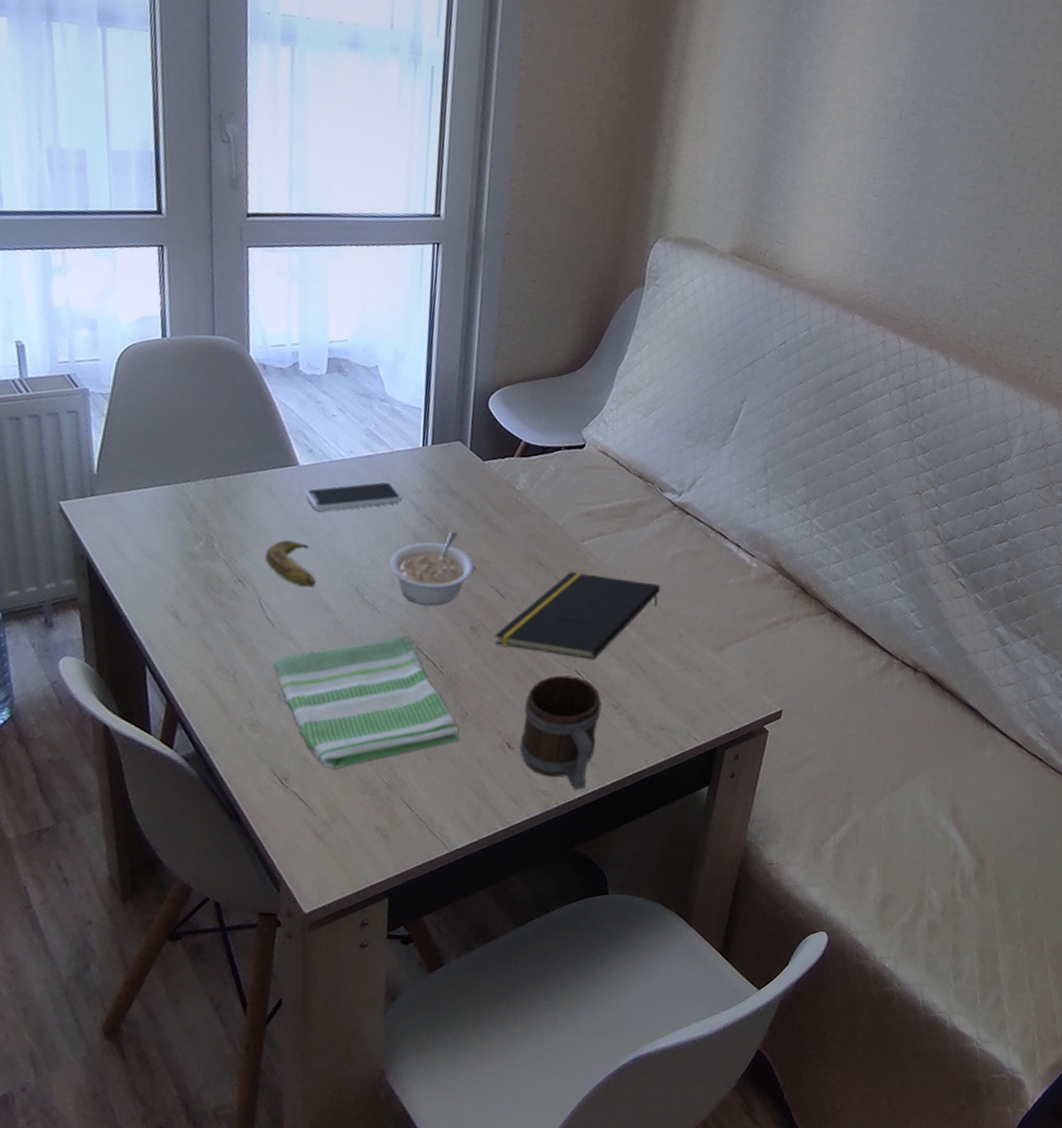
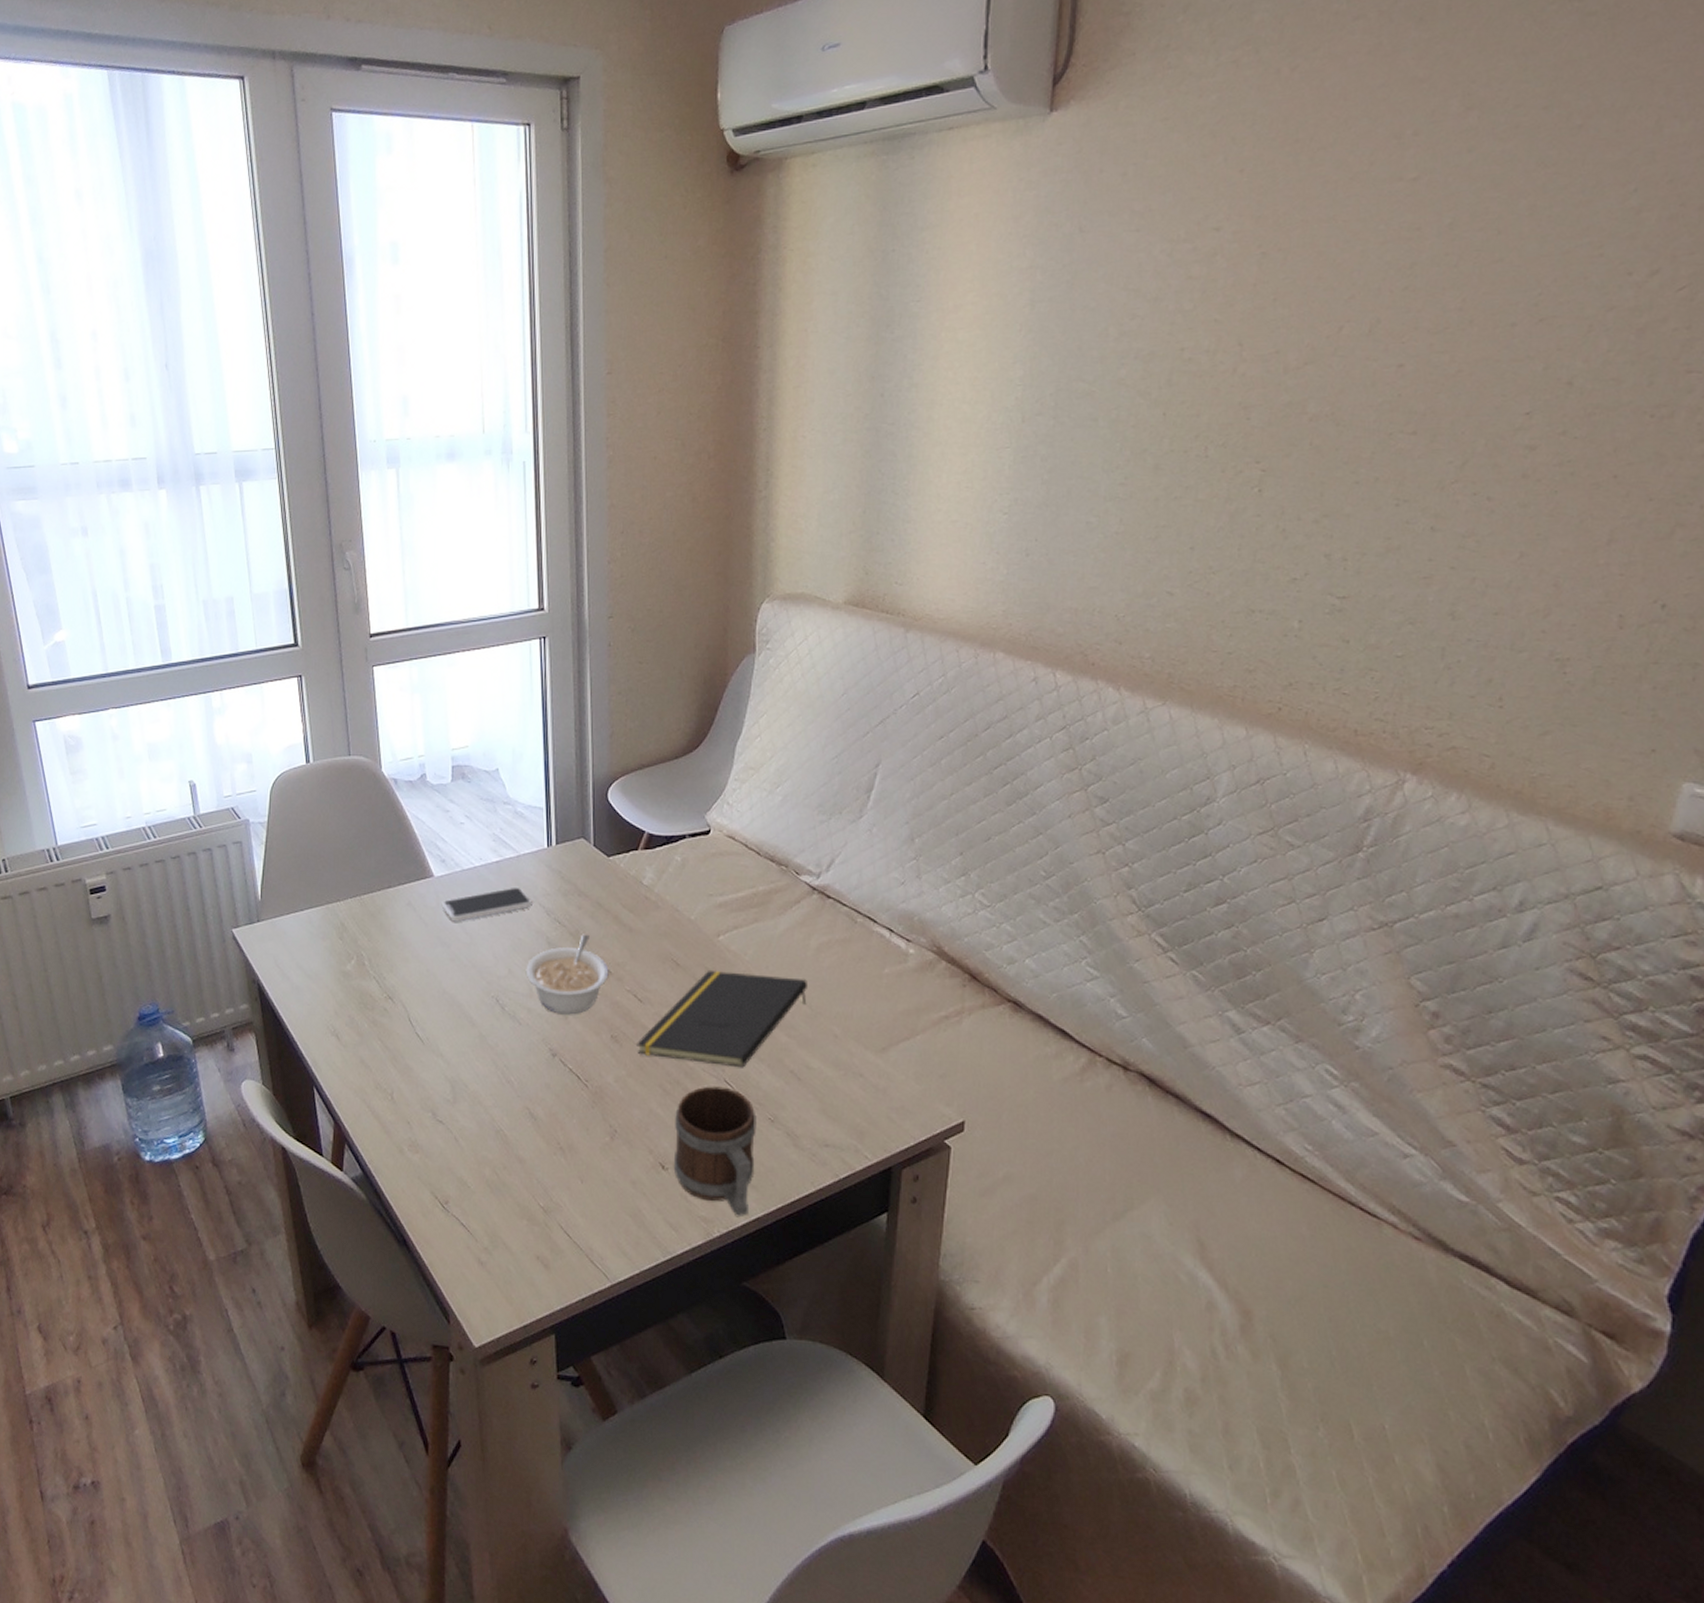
banana: present [264,540,316,588] -> none [410,954,459,1001]
dish towel: present [272,635,459,769] -> none [425,1047,611,1192]

